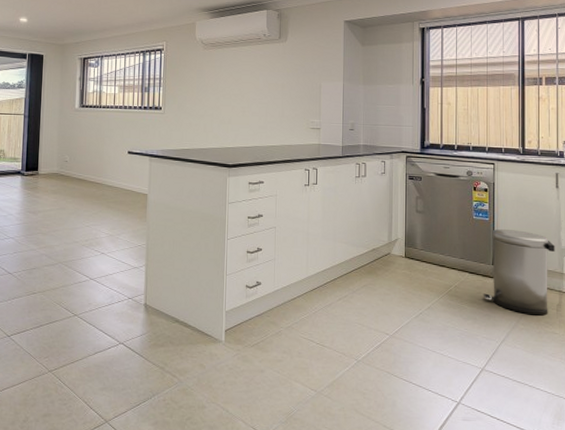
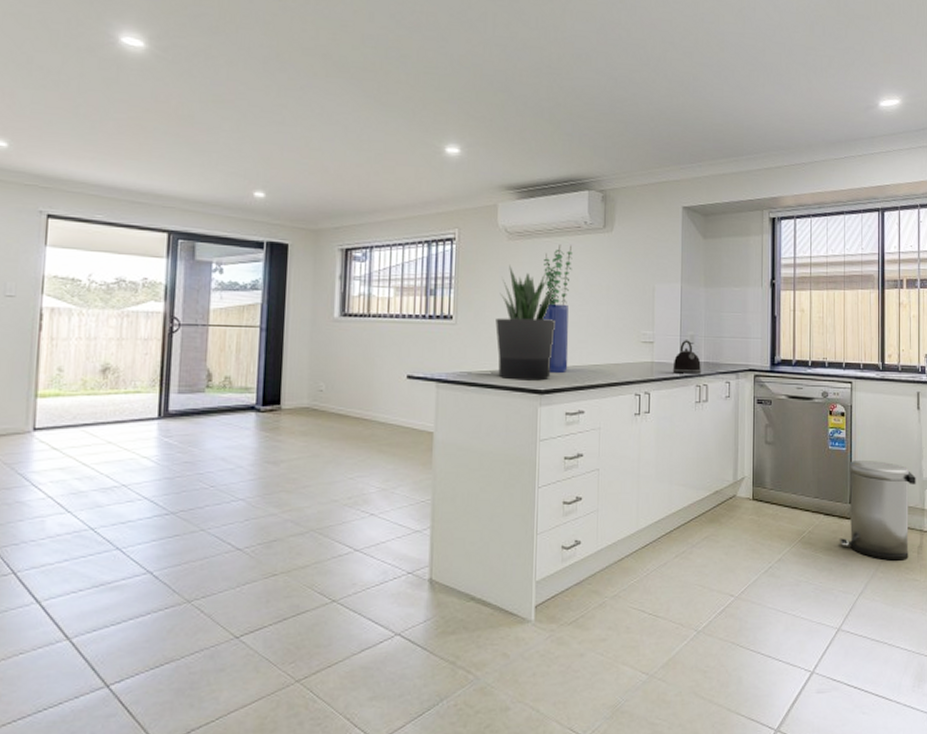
planter: none [194,69,242,157] -> present [495,265,557,381]
vase: none [227,52,254,152] -> present [538,244,573,374]
kettle: none [336,127,361,155] -> present [672,340,702,374]

